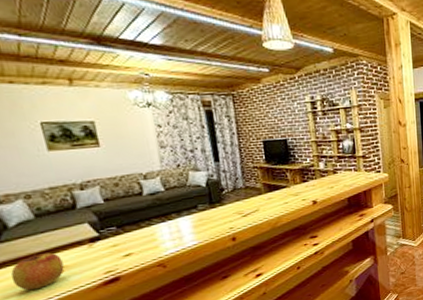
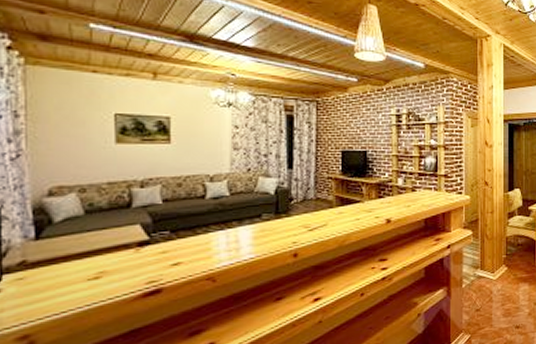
apple: present [11,252,65,291] -> none [41,254,103,297]

